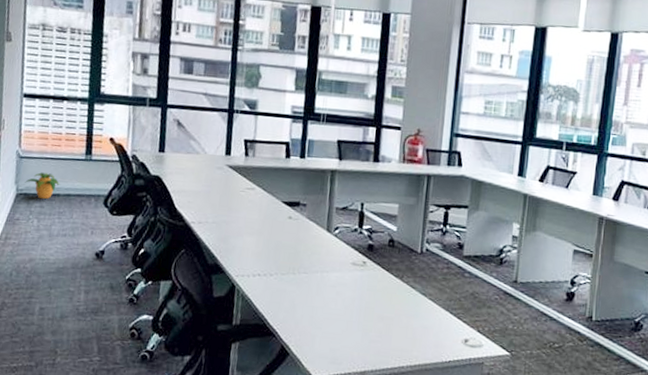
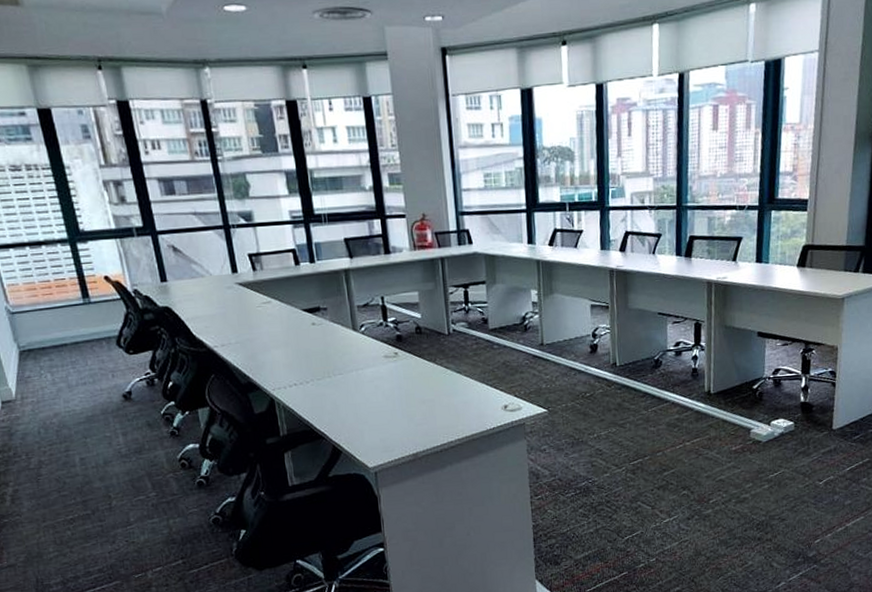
potted plant: present [25,172,60,199] -> none [25,324,64,351]

